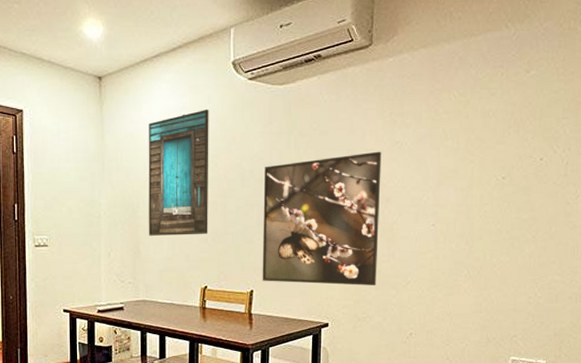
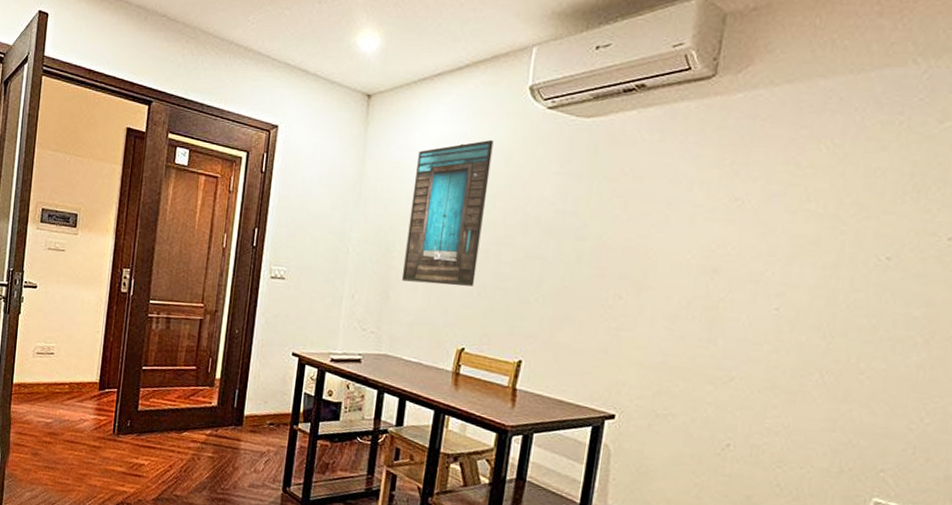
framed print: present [262,151,382,286] -> none [534,208,714,376]

